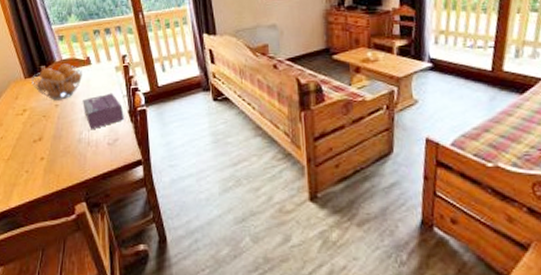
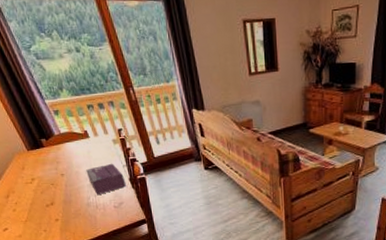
fruit basket: present [31,63,82,101] -> none [34,136,83,171]

